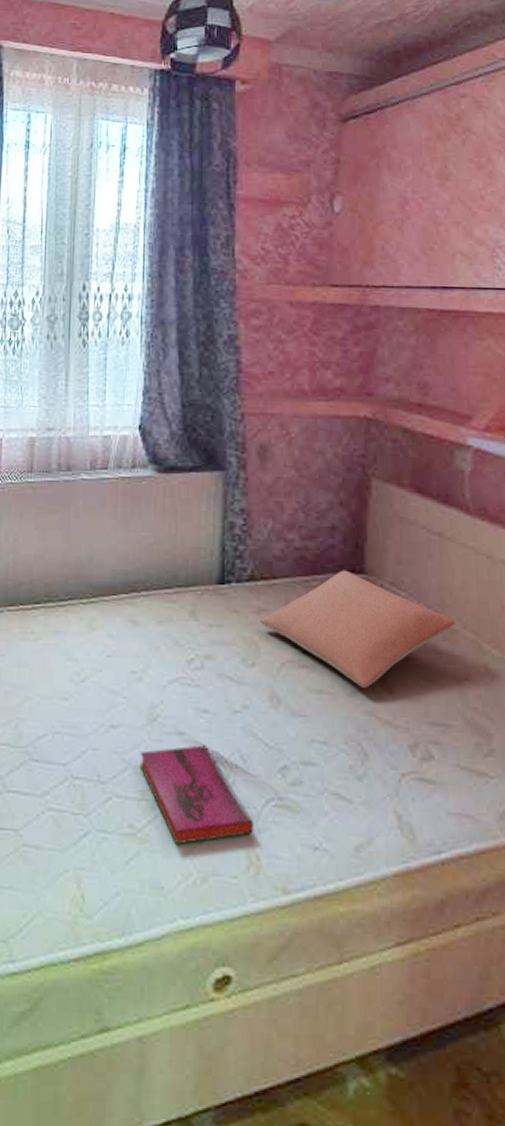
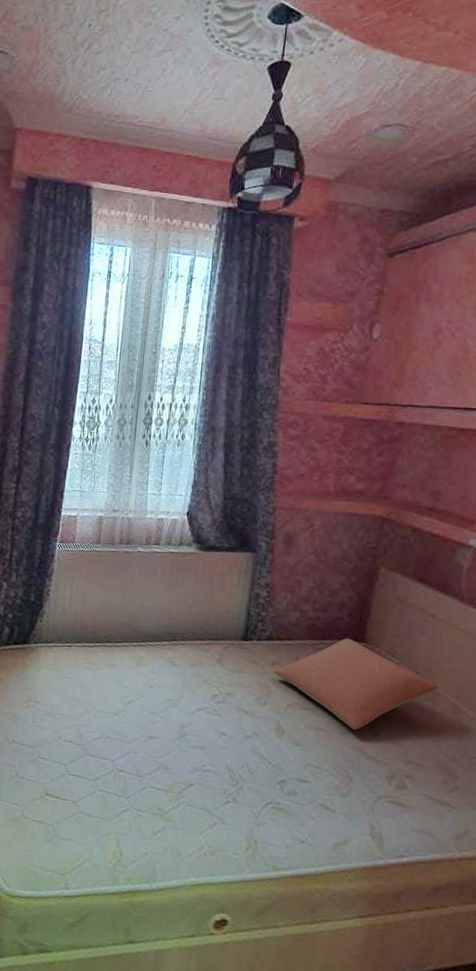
hardback book: present [139,745,255,845] -> none [169,757,255,827]

